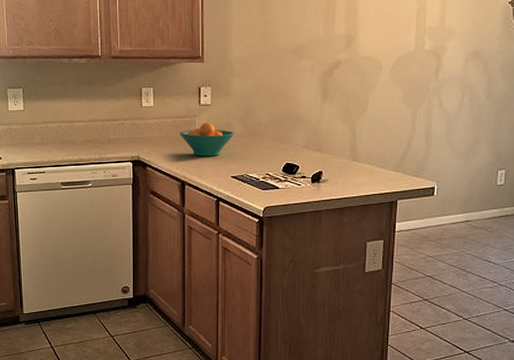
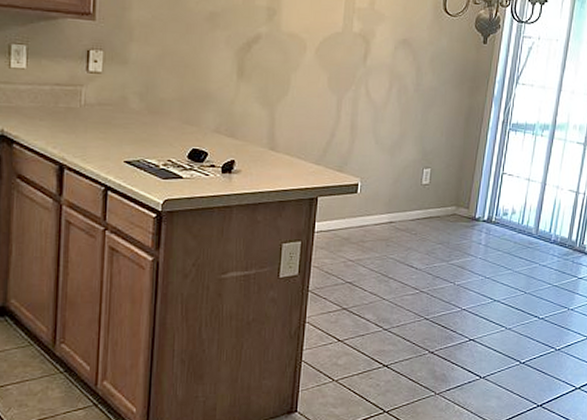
fruit bowl: present [179,122,235,157] -> none [58,94,131,136]

